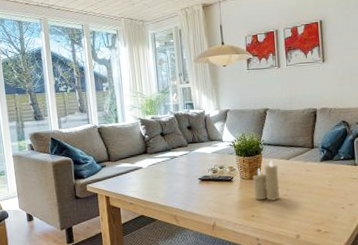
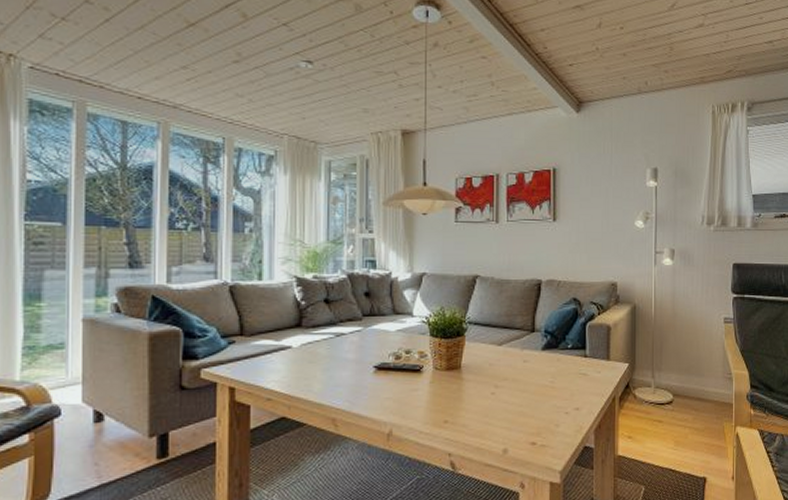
candle: present [252,160,280,201] -> none [449,345,486,401]

